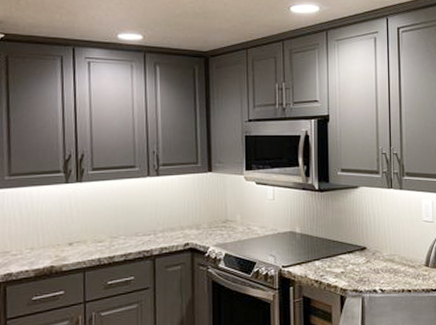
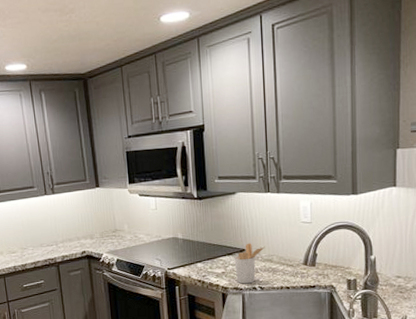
utensil holder: none [355,241,387,286] -> present [234,243,265,284]

